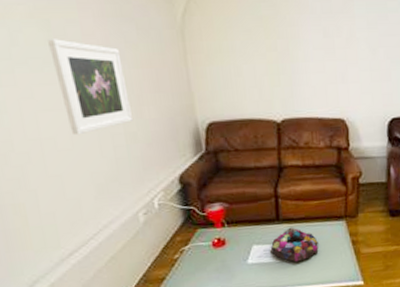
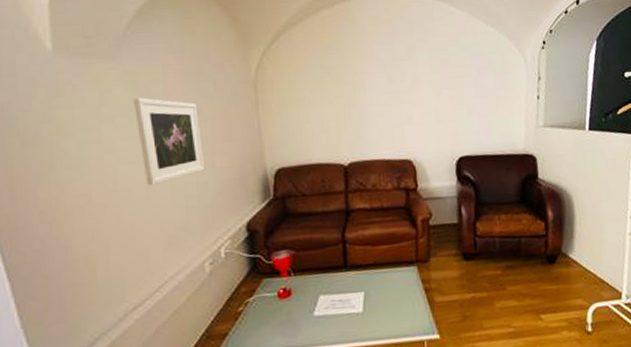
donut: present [269,227,319,262] -> none [336,274,389,314]

